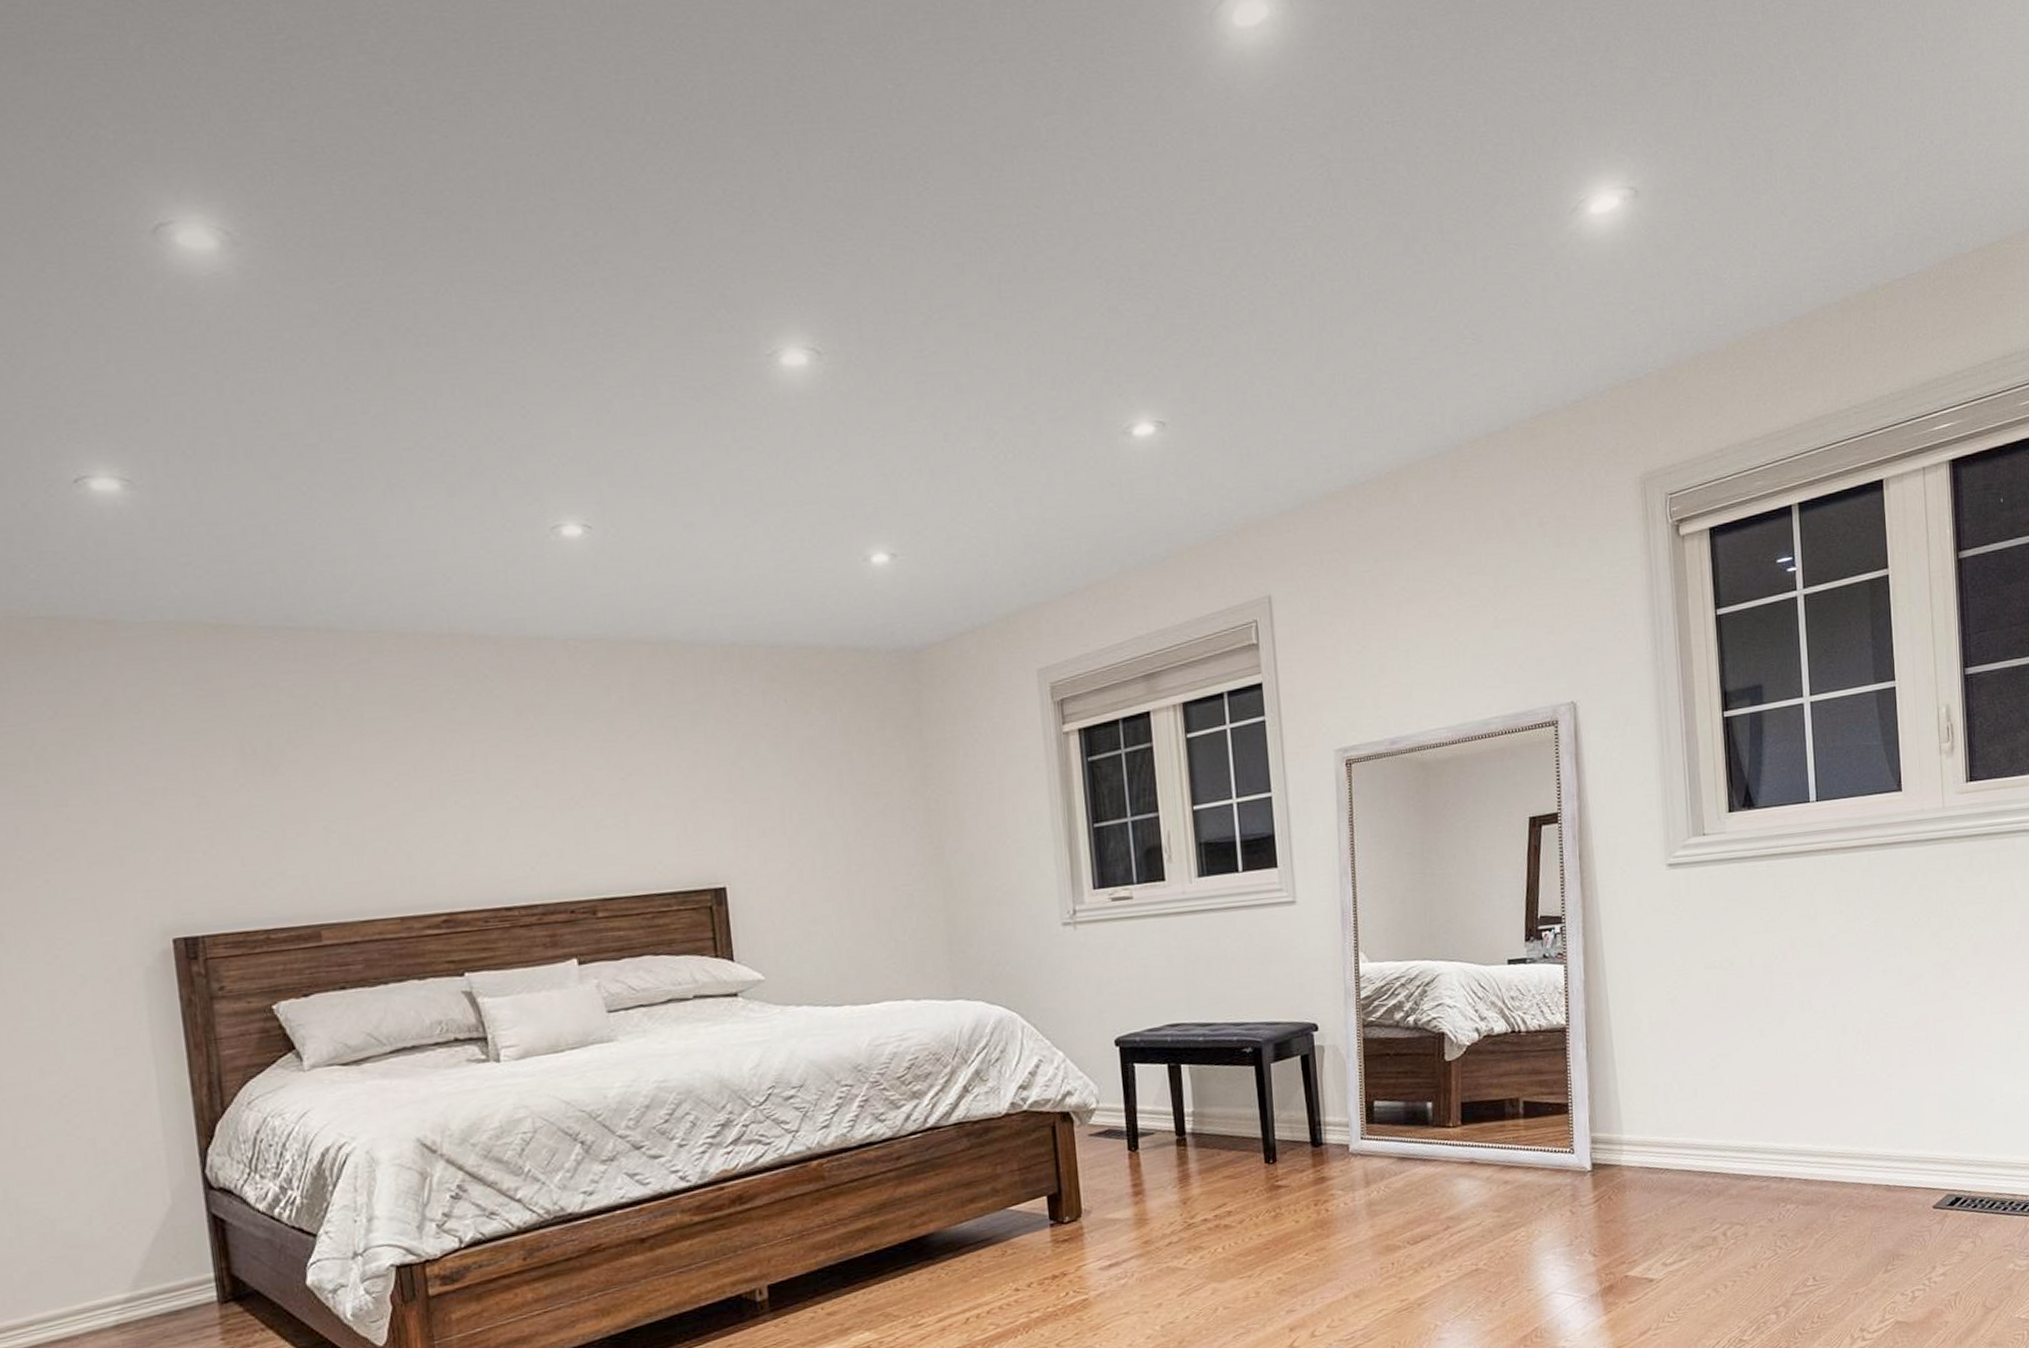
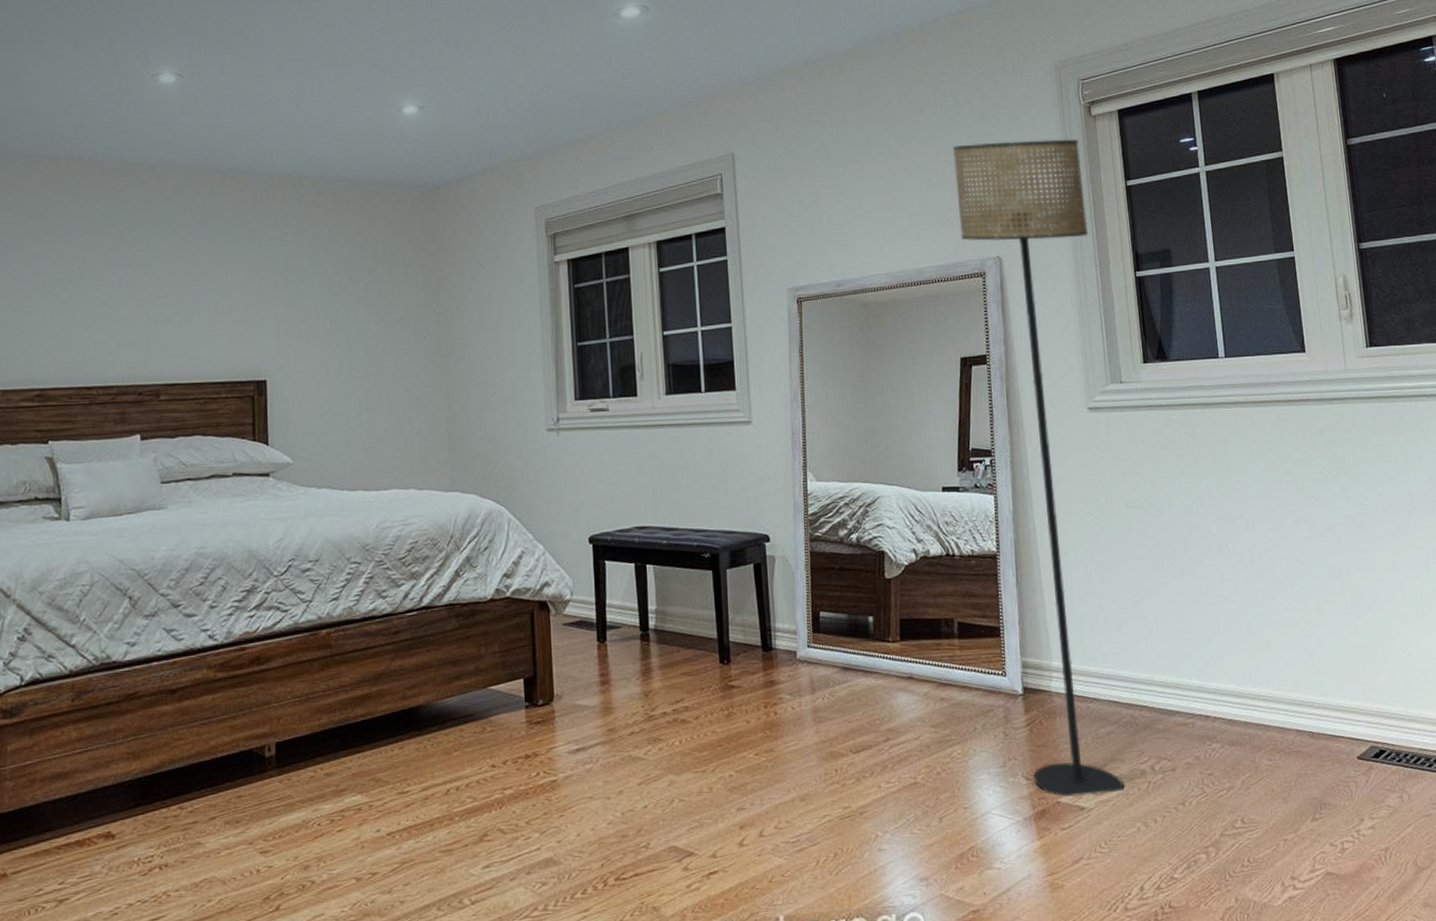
floor lamp: none [1522,563,1695,1272] -> present [952,139,1124,798]

